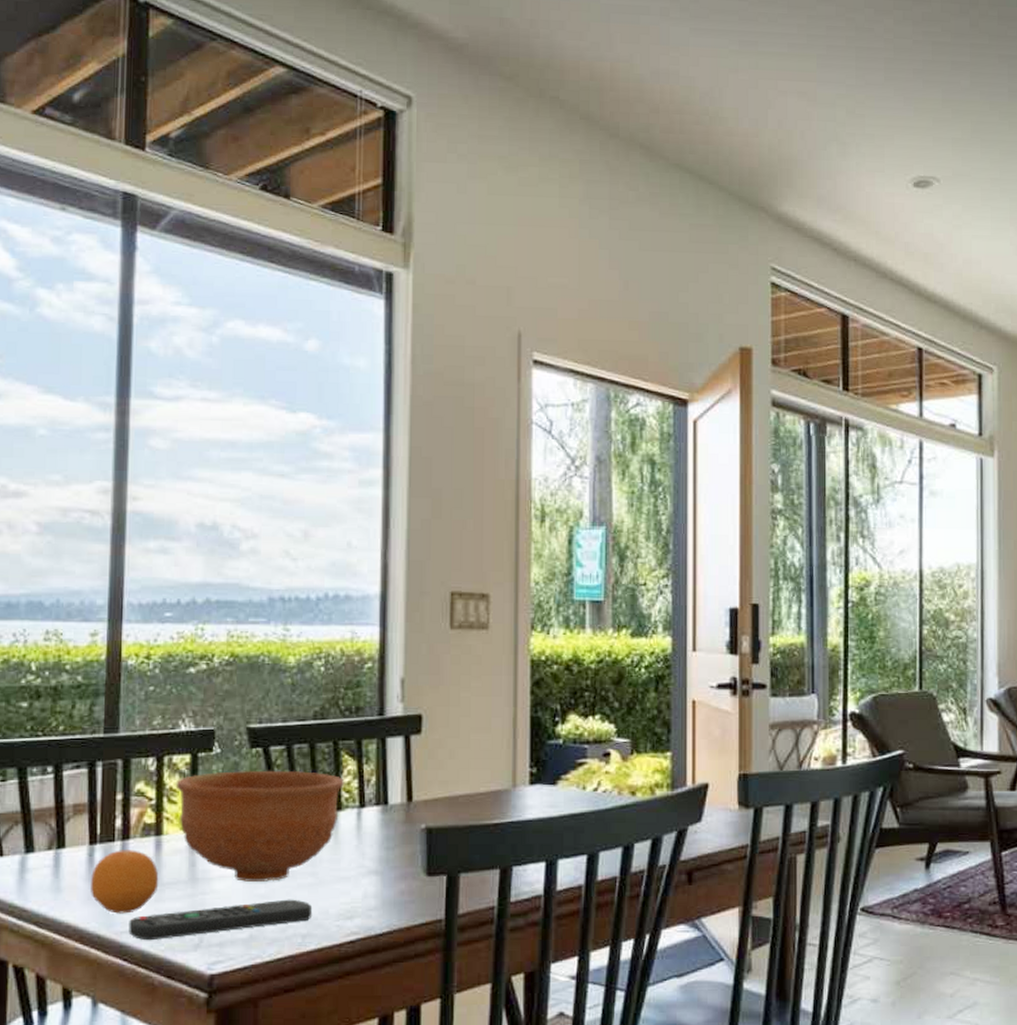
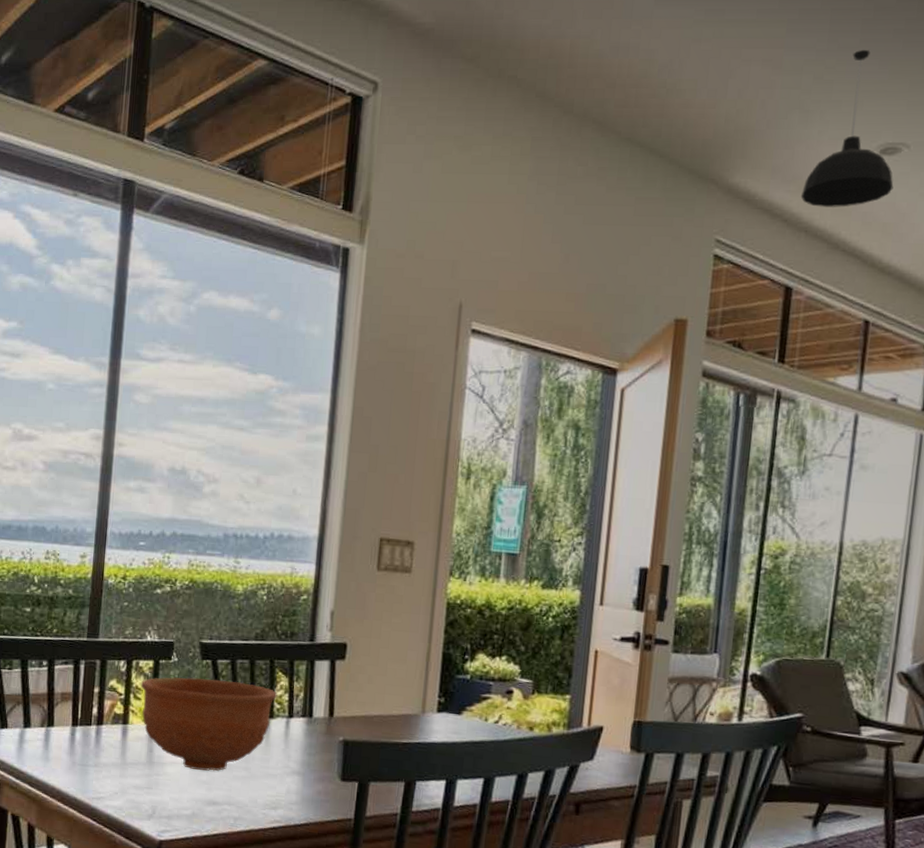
fruit: present [91,848,159,914] -> none [71,732,124,784]
remote control: present [128,899,313,941] -> none [98,786,244,808]
pendant lamp: none [846,86,930,237] -> present [800,49,894,207]

